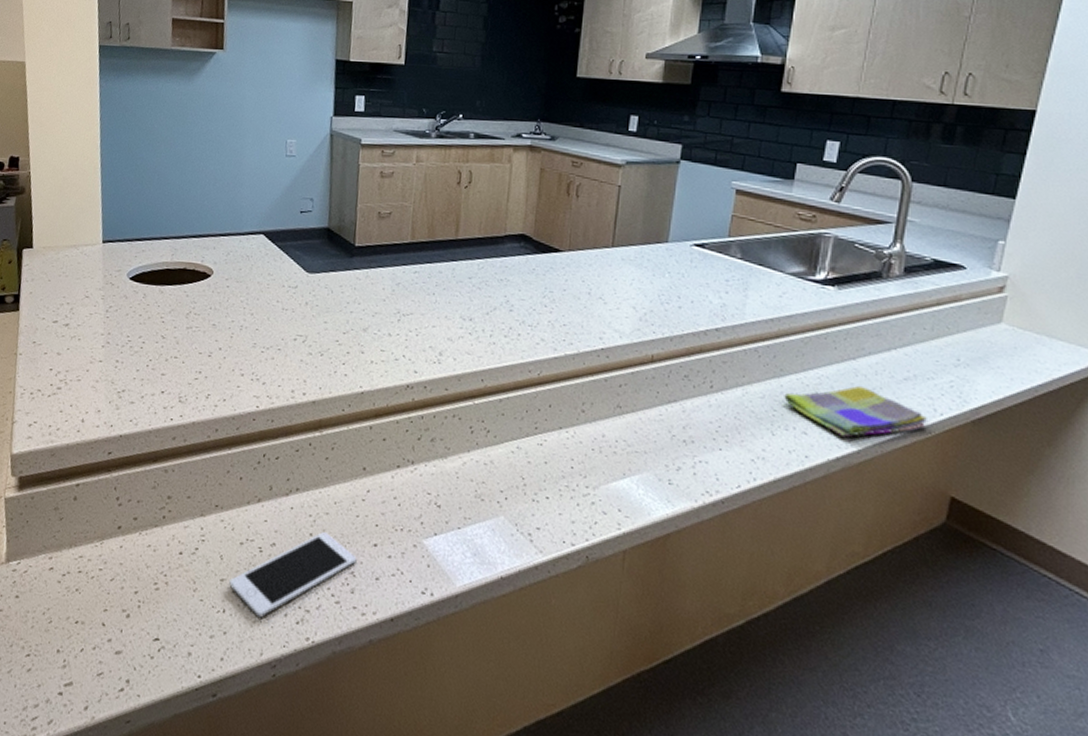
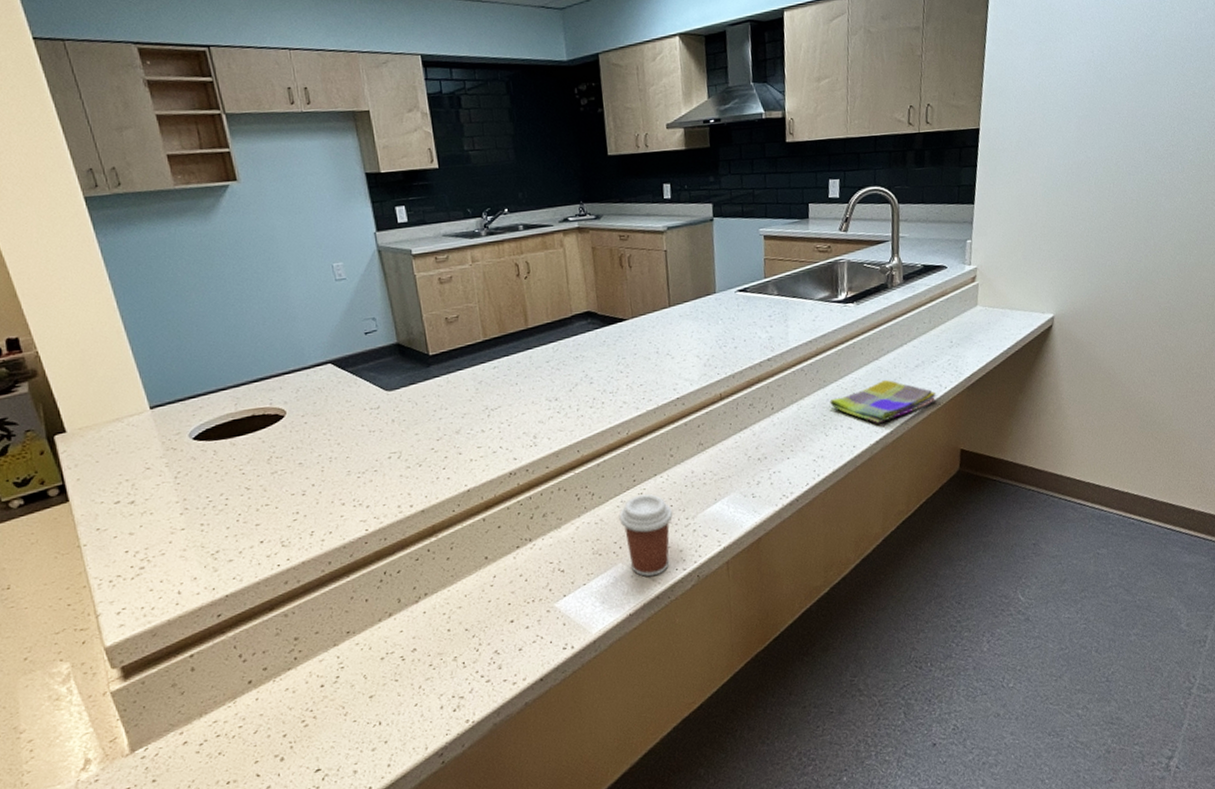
cell phone: present [229,532,357,618] -> none [378,624,498,718]
coffee cup: none [511,445,573,543] -> present [619,494,673,577]

